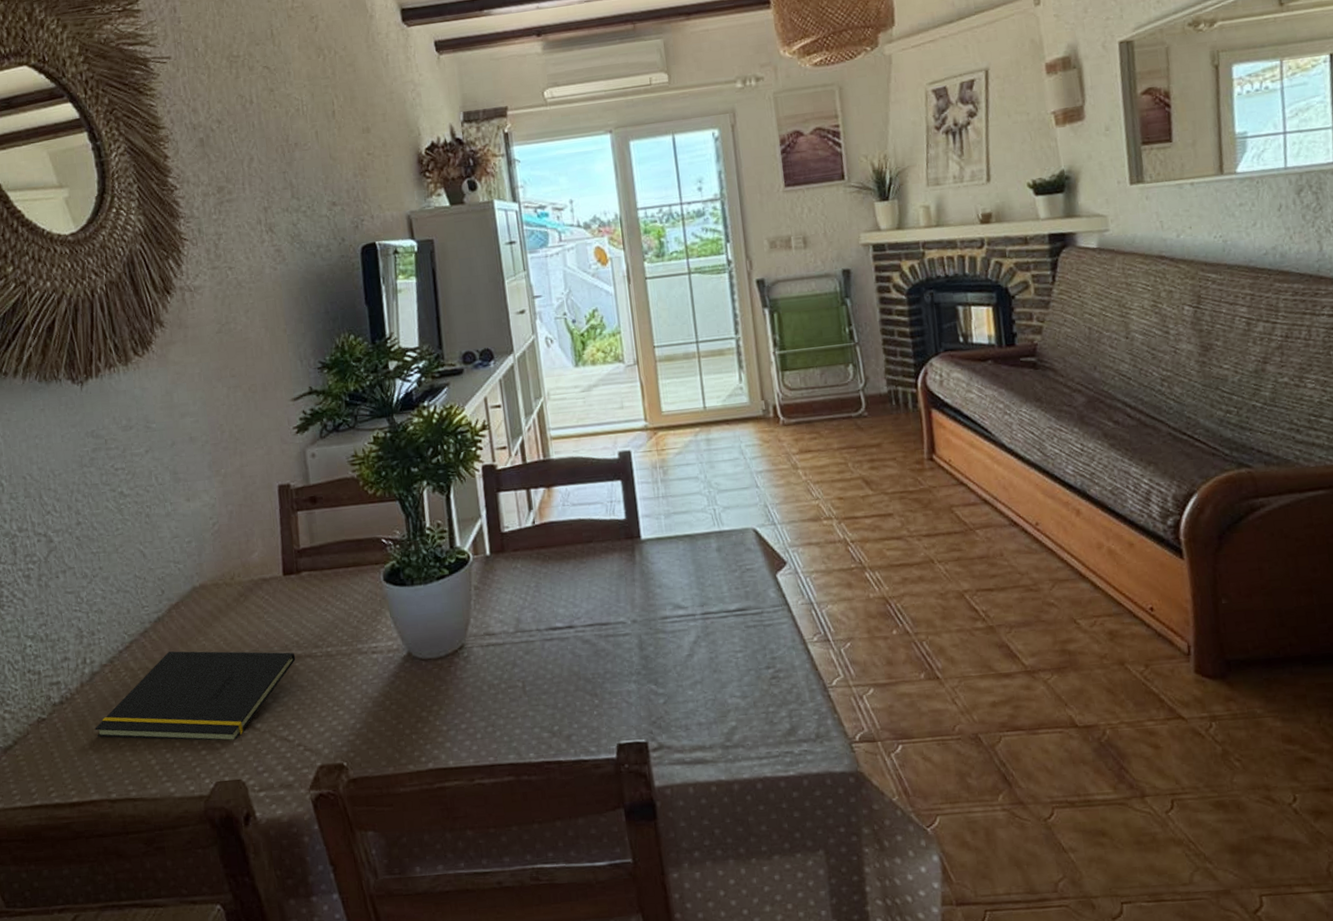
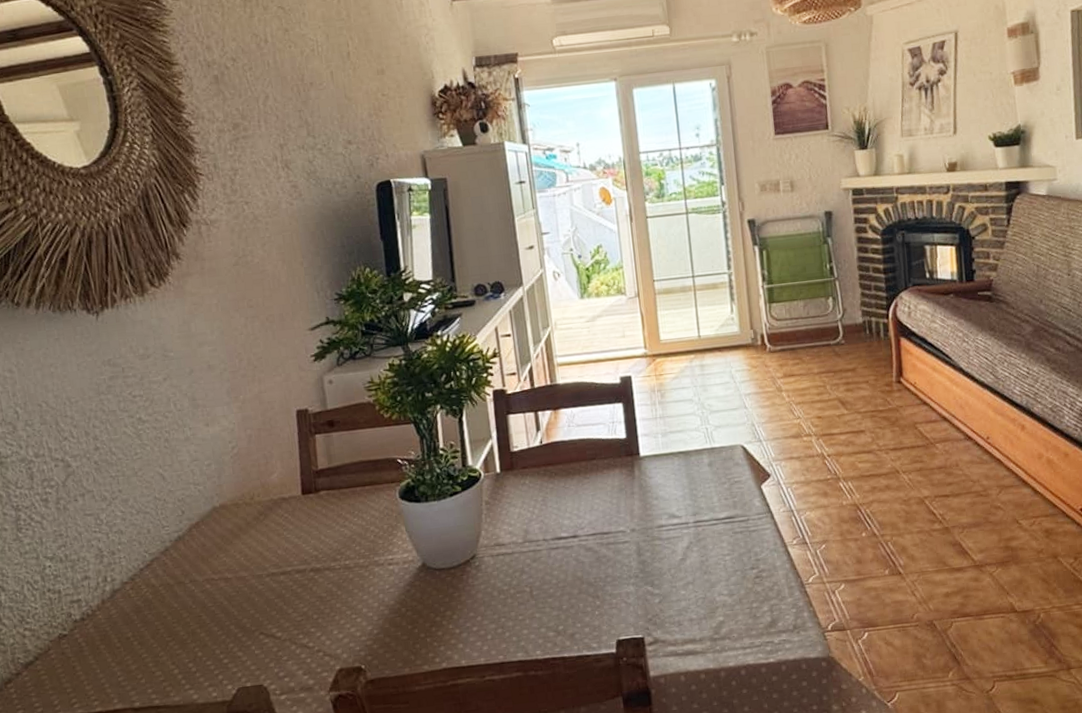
notepad: present [95,651,296,741] -> none [117,566,315,651]

